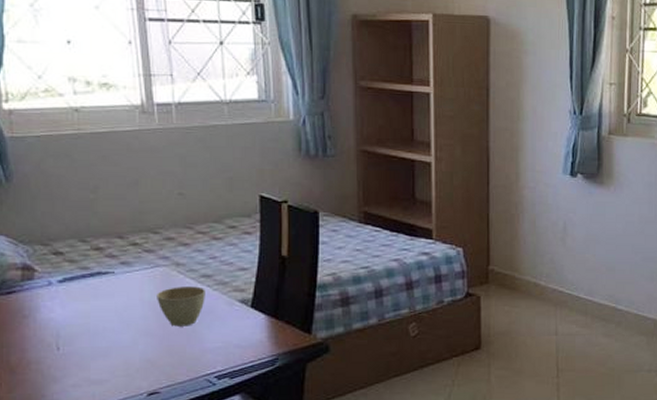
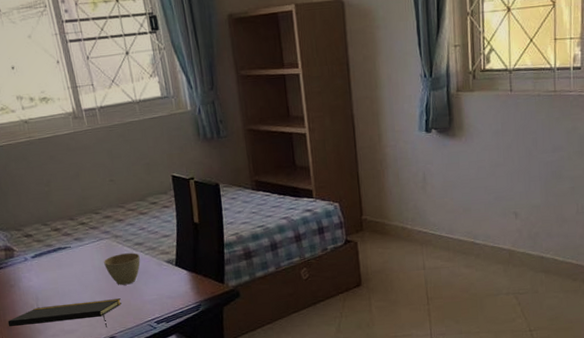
notepad: none [11,343,173,380] -> present [7,298,122,328]

